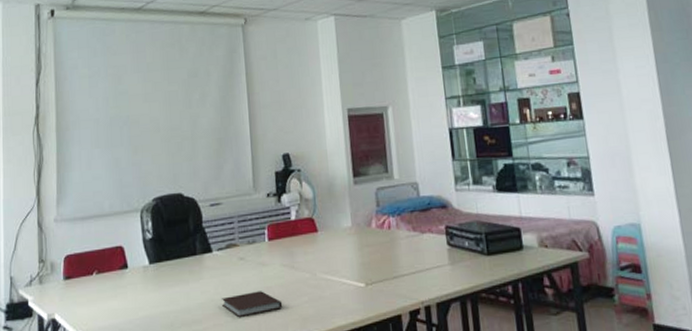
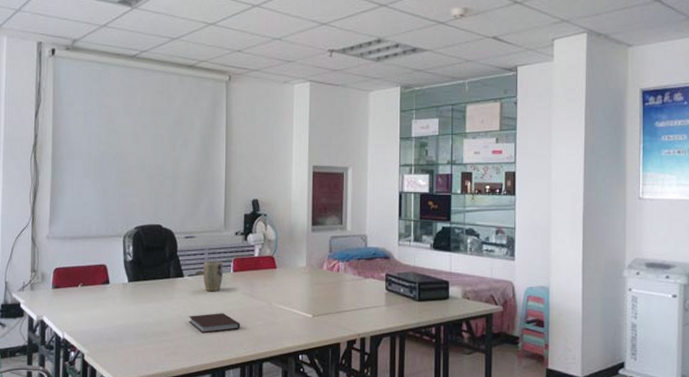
plant pot: none [233,229,257,267] -> present [203,261,223,292]

